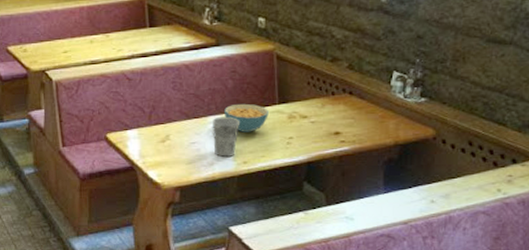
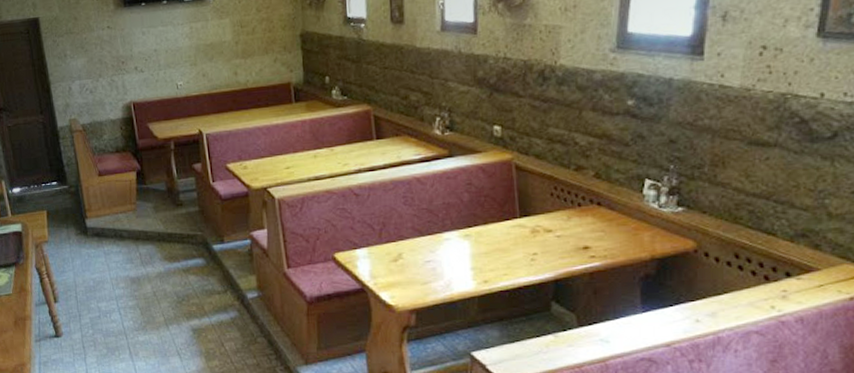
cup: present [212,116,239,158] -> none [447,232,478,277]
cereal bowl: present [225,103,269,132] -> none [461,217,509,249]

